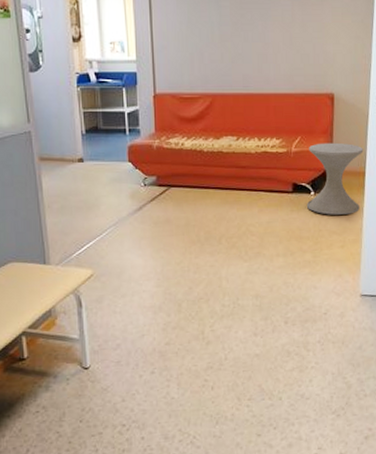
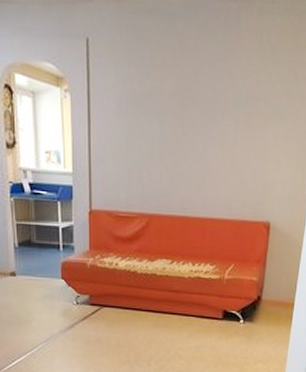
side table: present [306,142,364,215] -> none [235,272,294,344]

